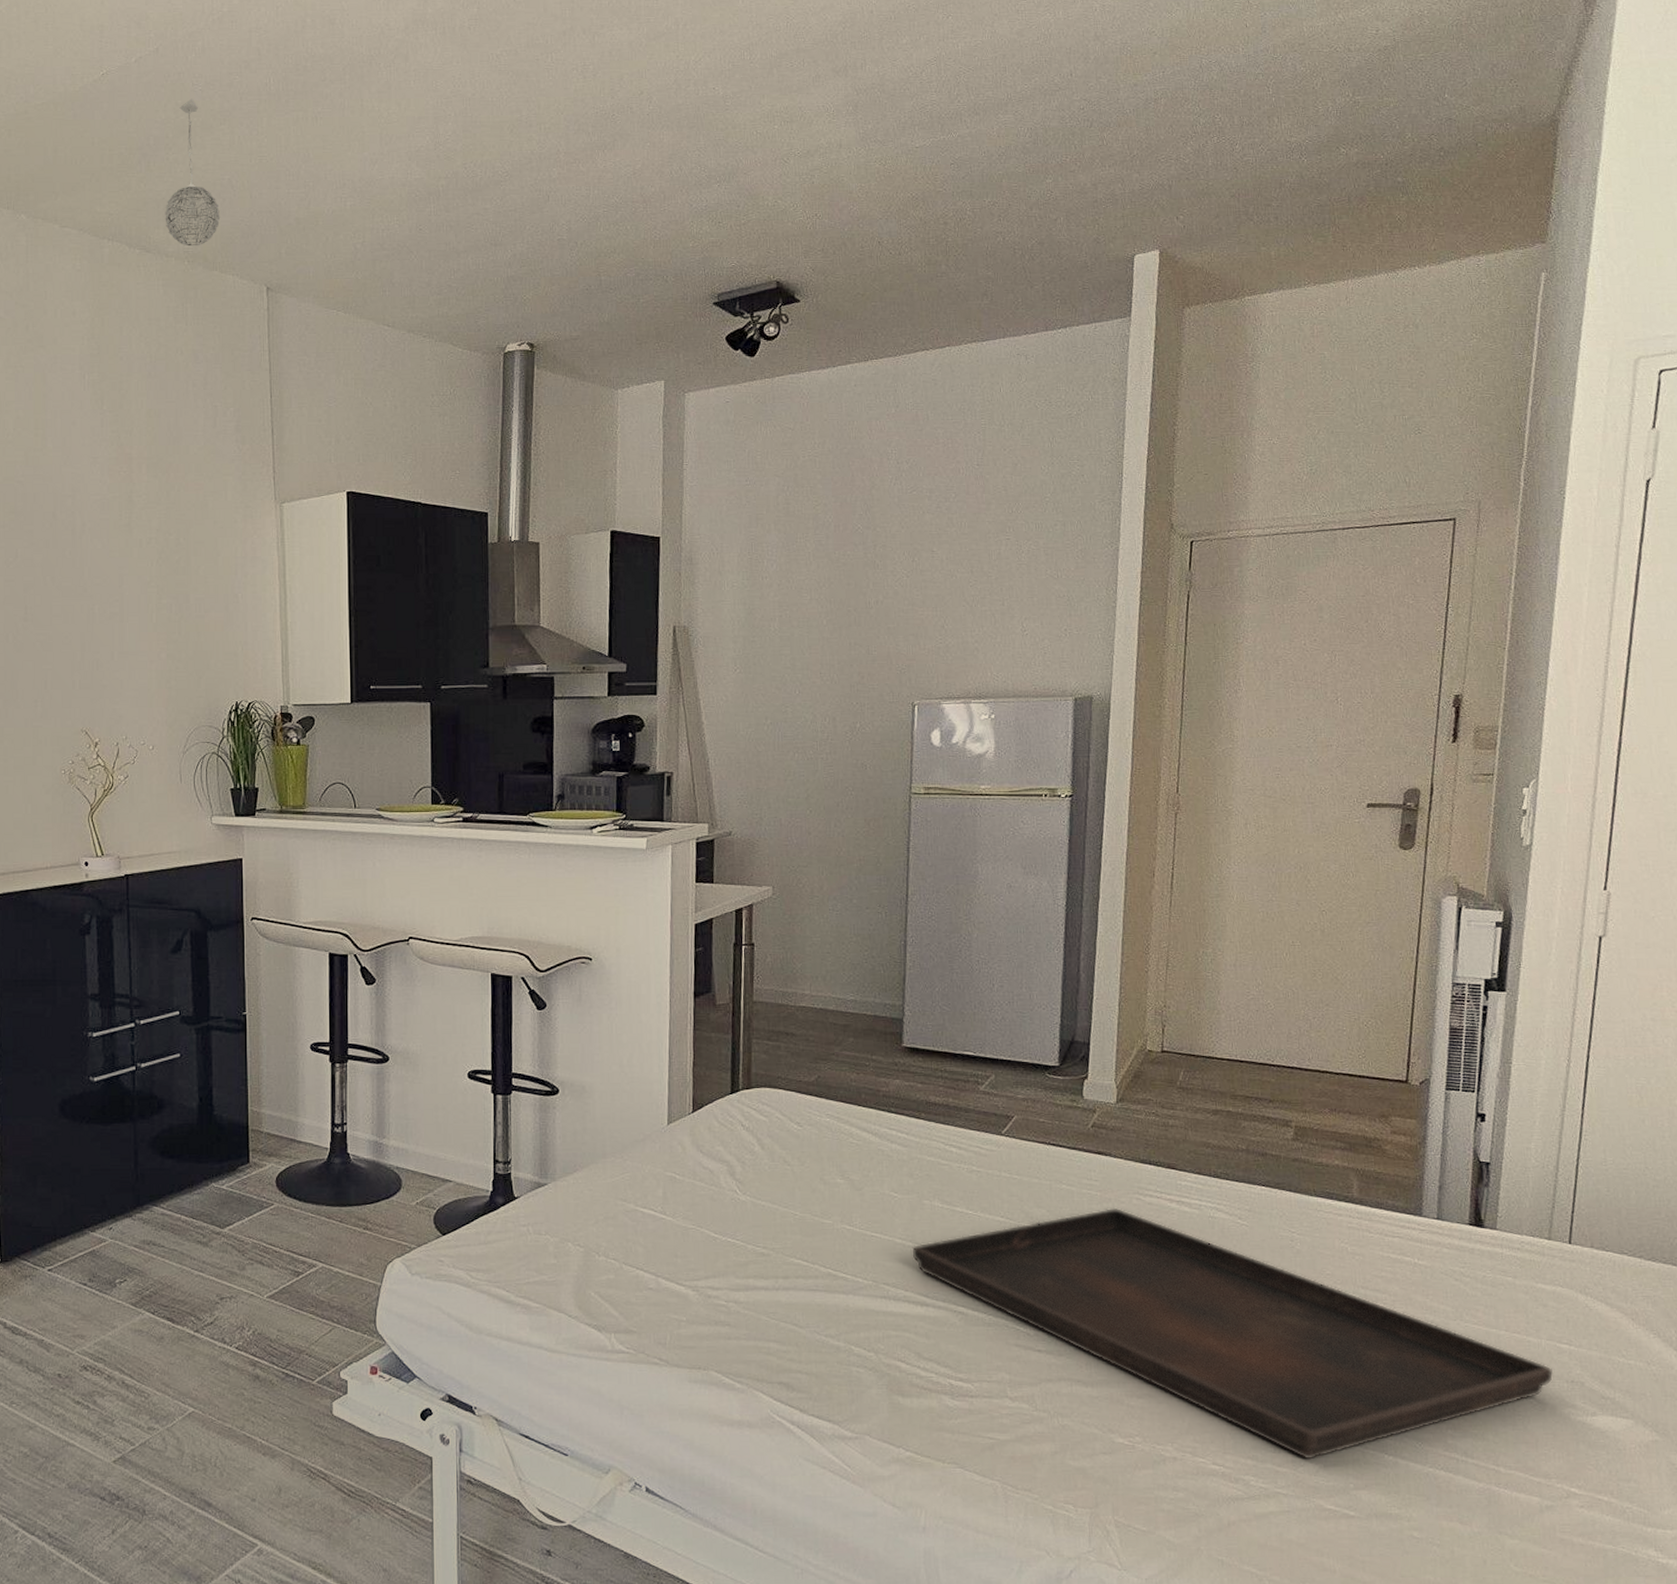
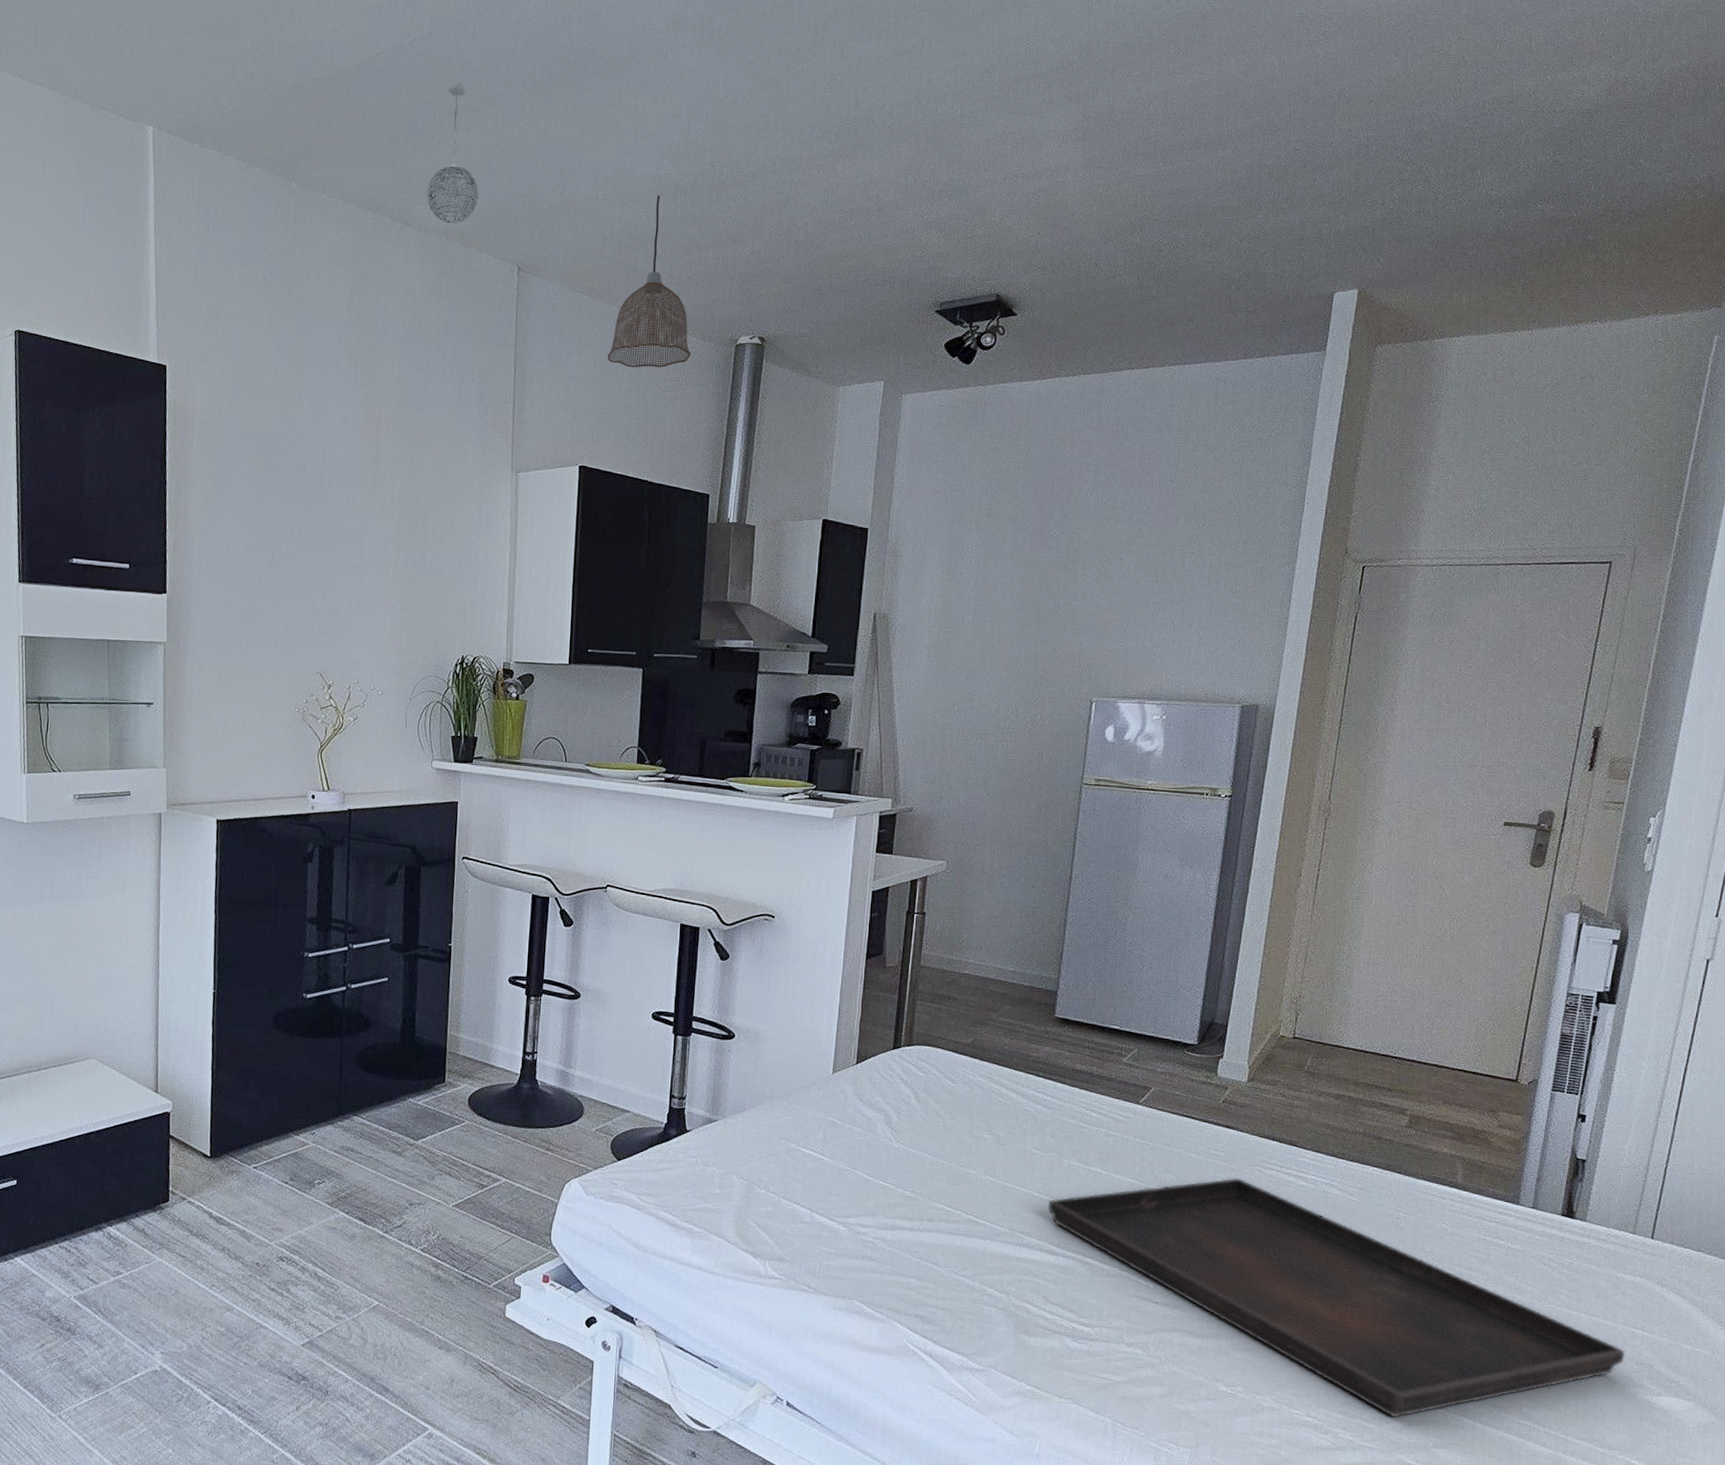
pendant lamp: none [368,201,458,385] -> present [607,195,692,368]

